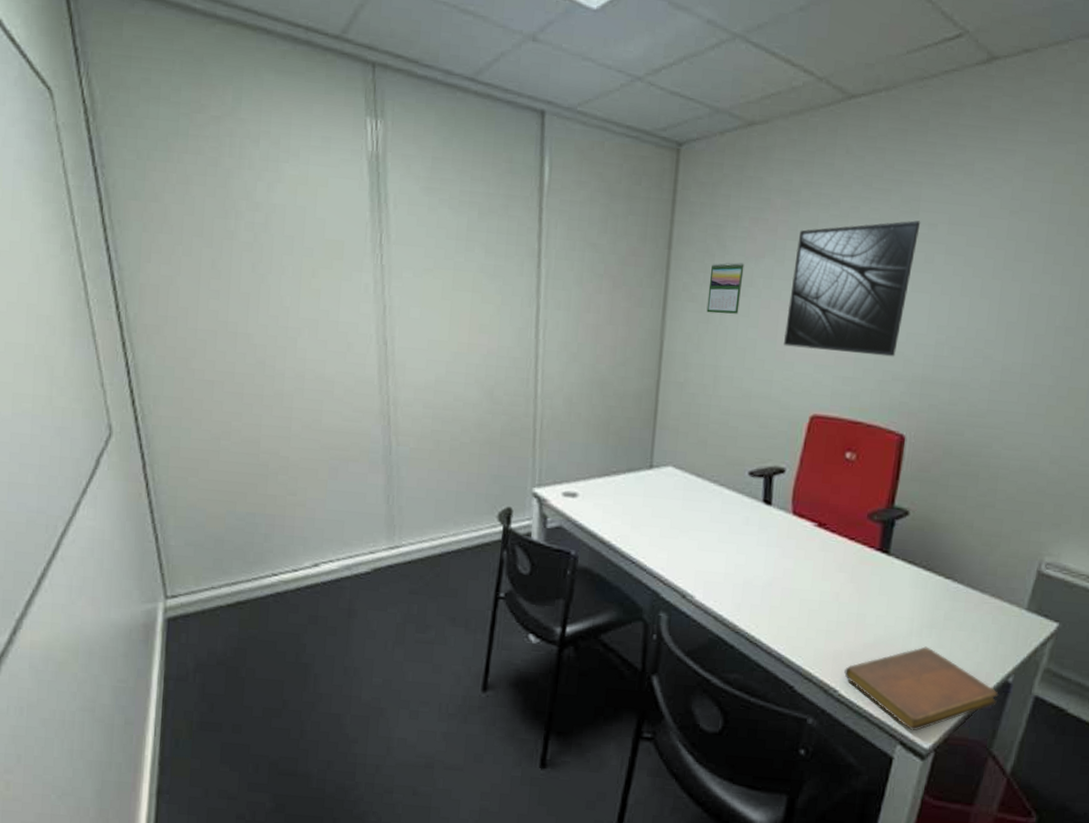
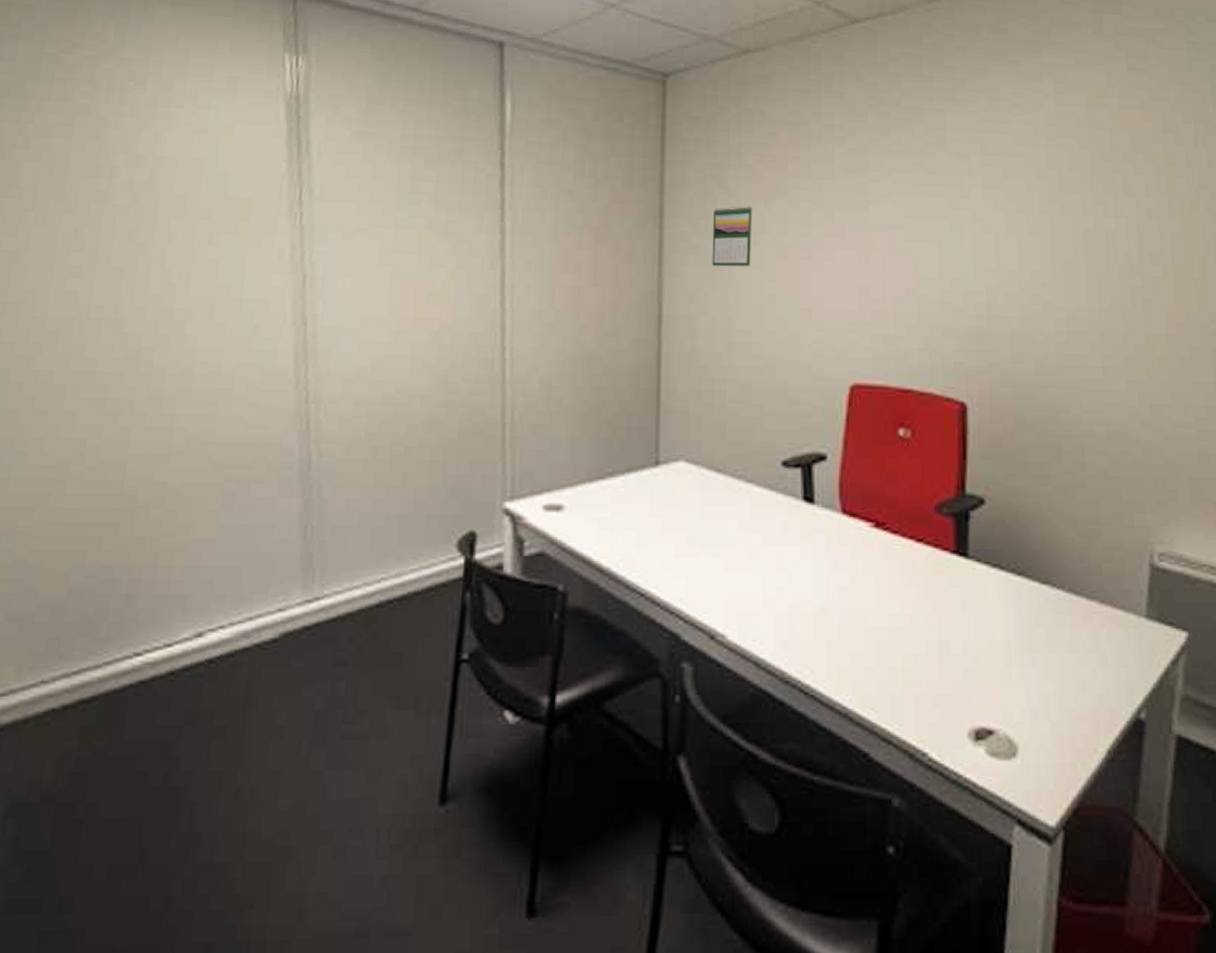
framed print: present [783,220,921,357] -> none [807,151,950,309]
notebook: present [844,646,999,731] -> none [932,679,1132,803]

